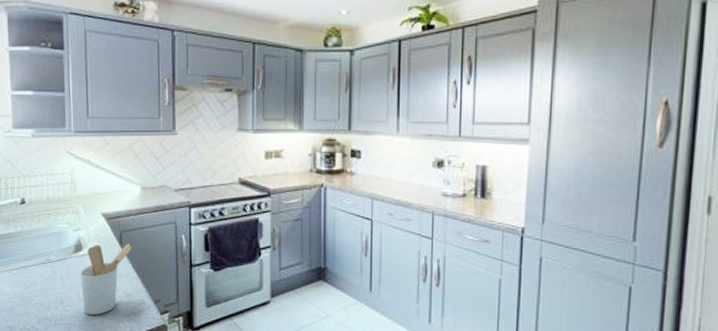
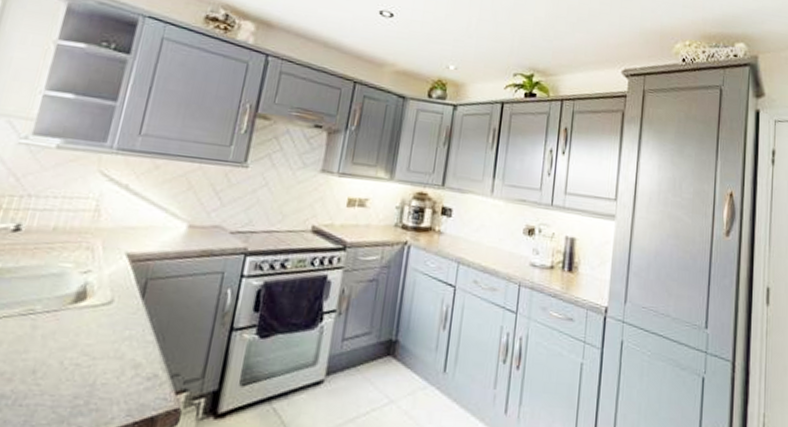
utensil holder: present [80,243,132,316] -> none [65,294,158,393]

